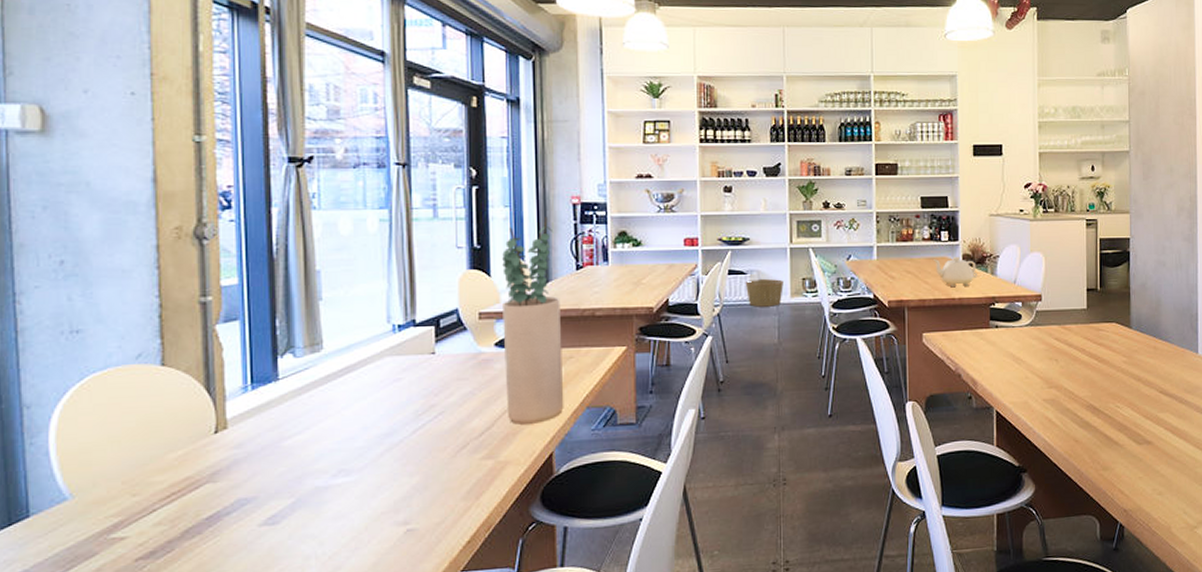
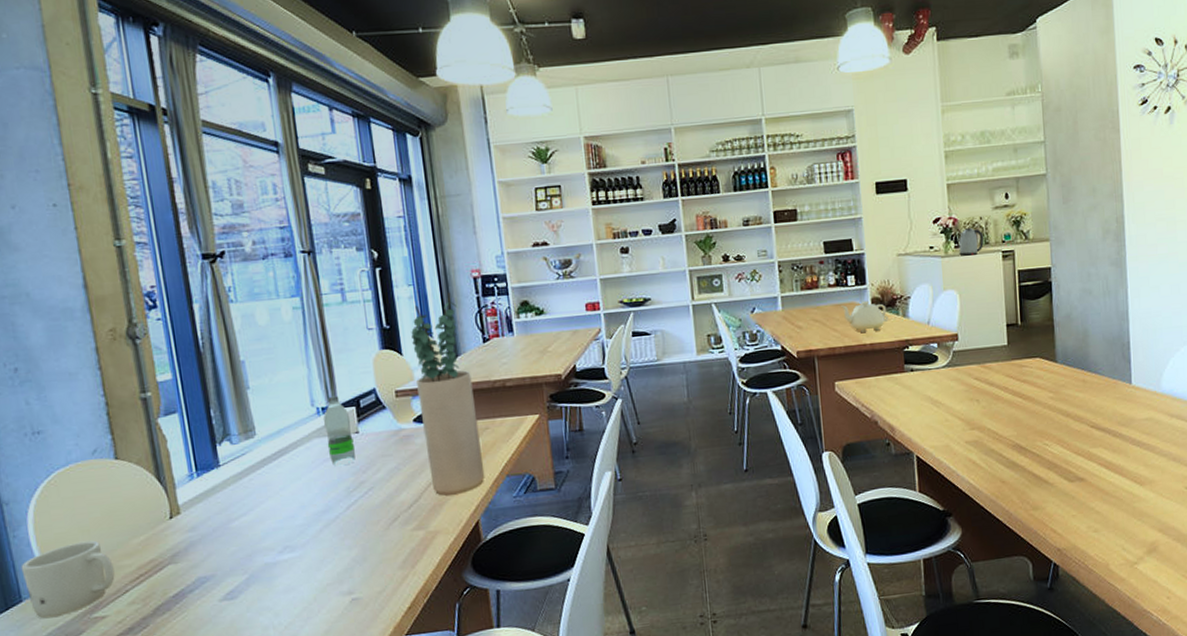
mug: none [34,452,143,537] -> present [21,540,115,619]
bottle: none [399,313,430,388] -> present [323,396,356,467]
basket: present [745,279,783,307] -> none [650,337,689,367]
kettle: none [1047,195,1071,221] -> present [959,228,984,256]

